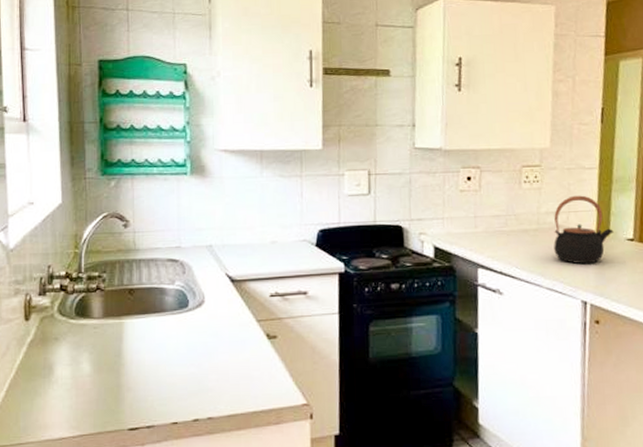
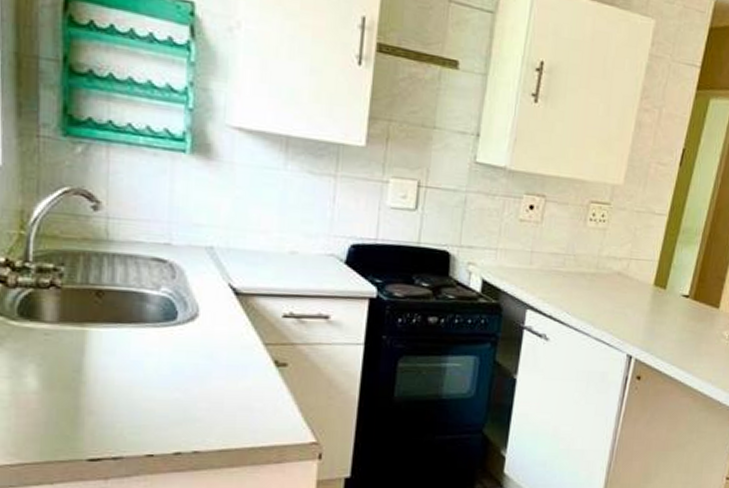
teapot: present [554,195,614,265] -> none [608,241,671,318]

